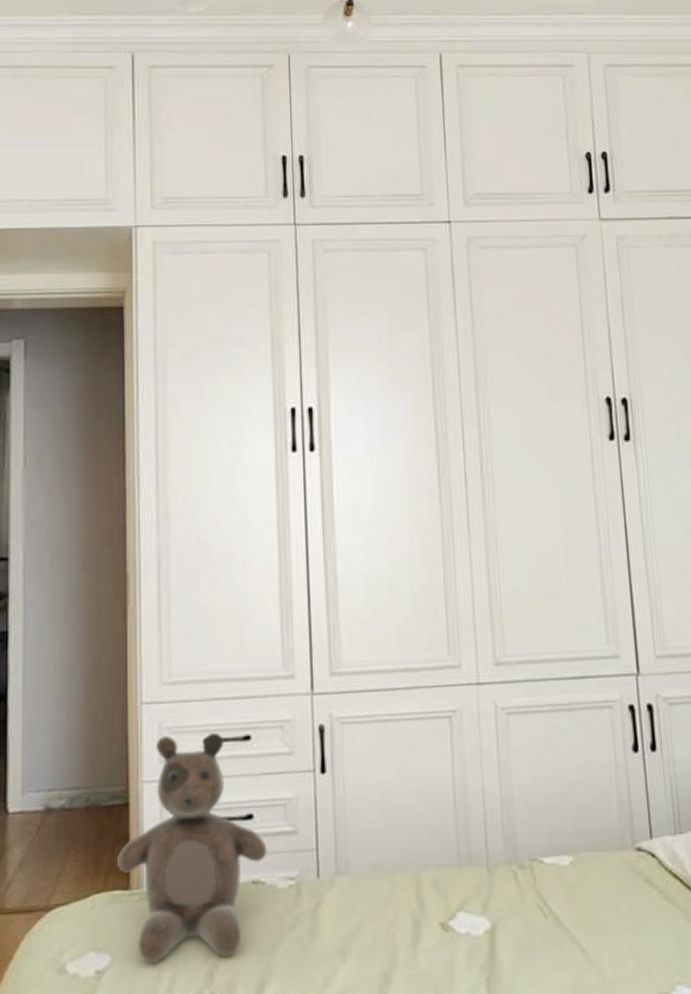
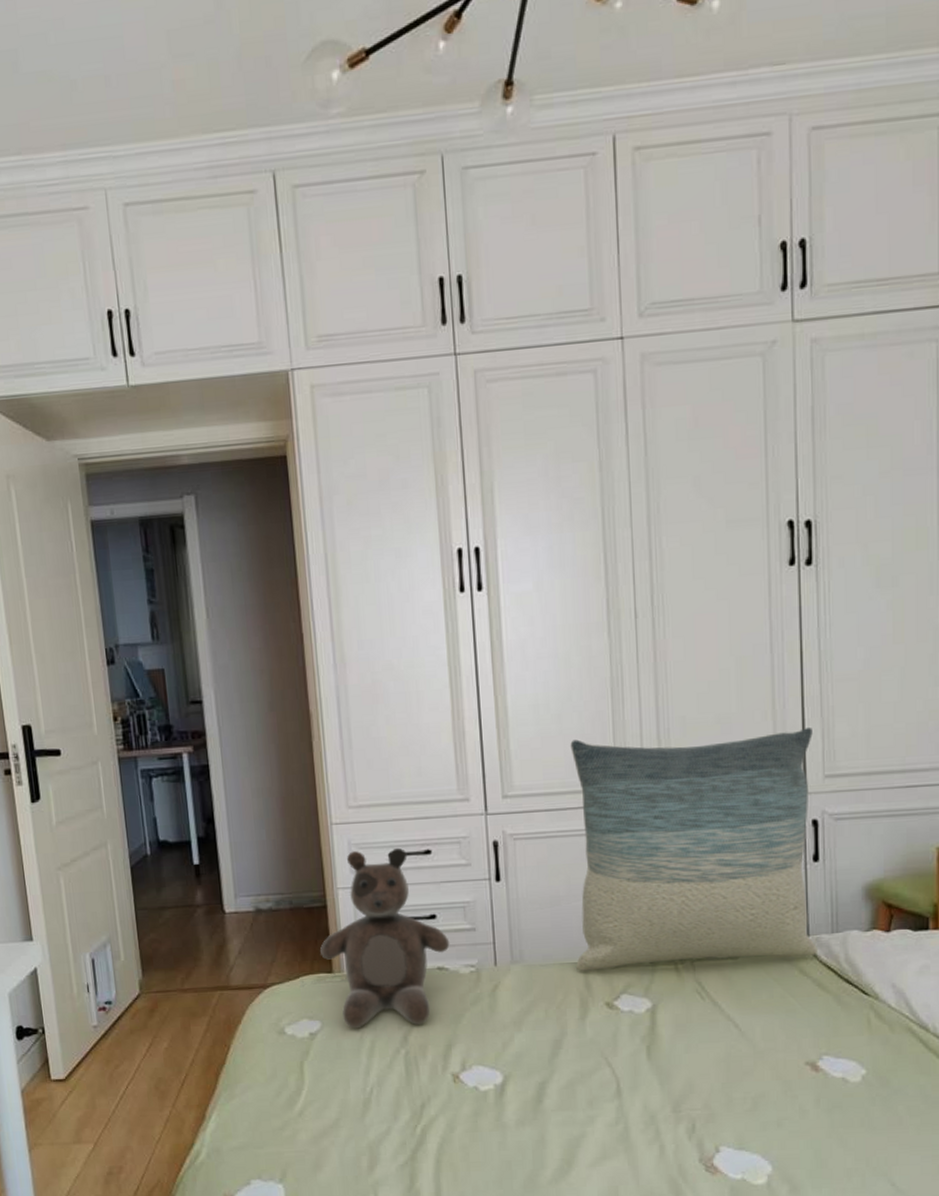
pillow: none [402,605,662,883] -> present [570,728,817,971]

